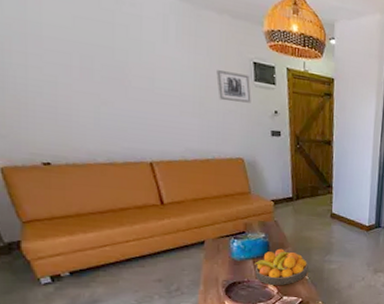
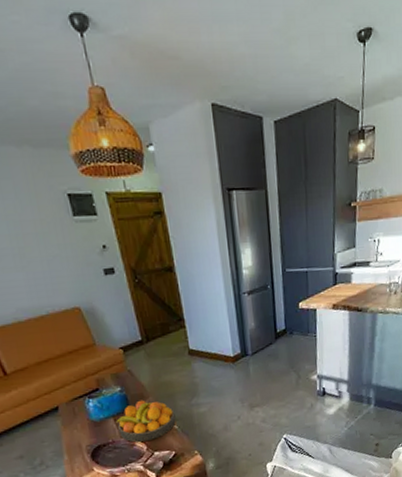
wall art: present [216,70,251,103] -> none [30,211,75,247]

